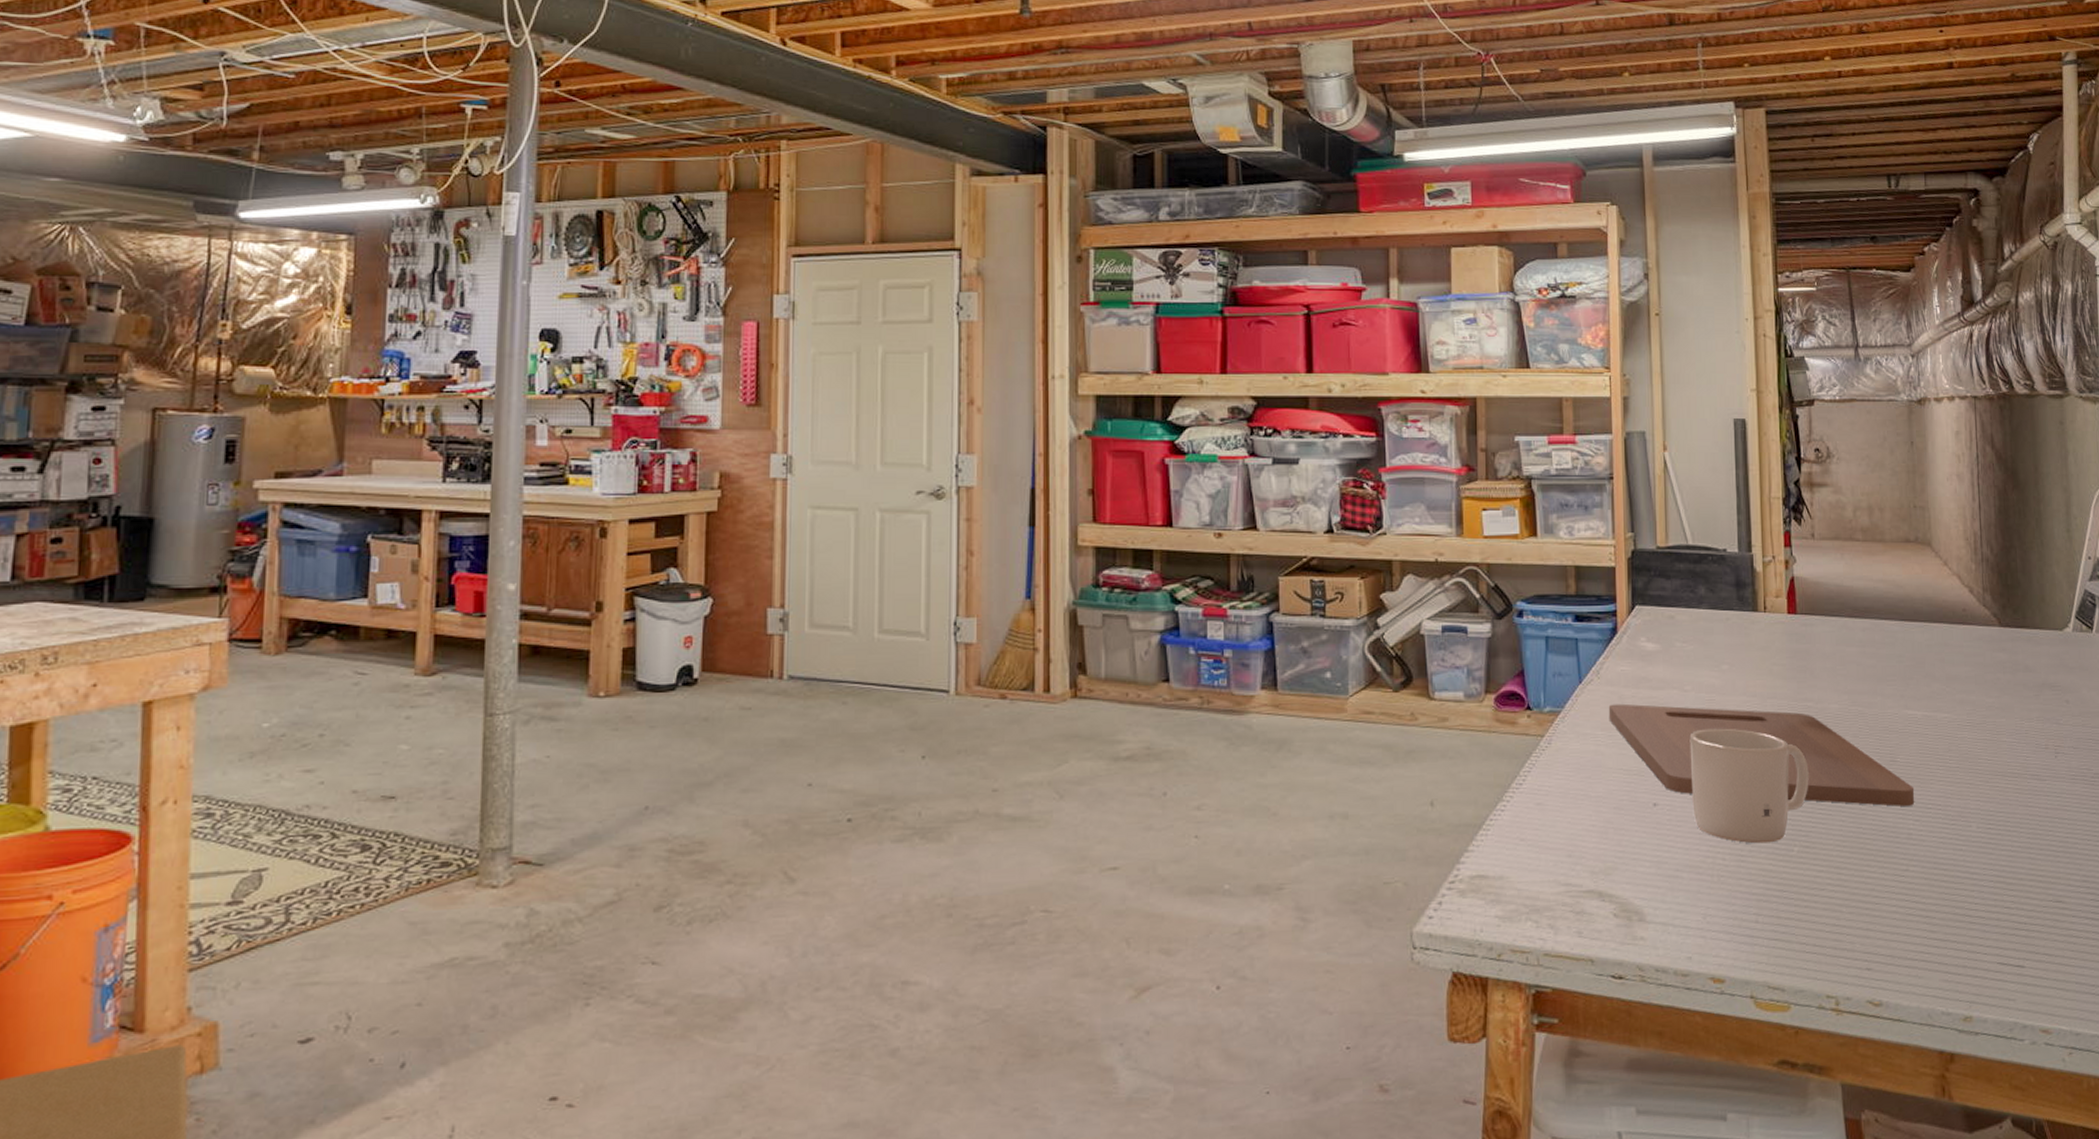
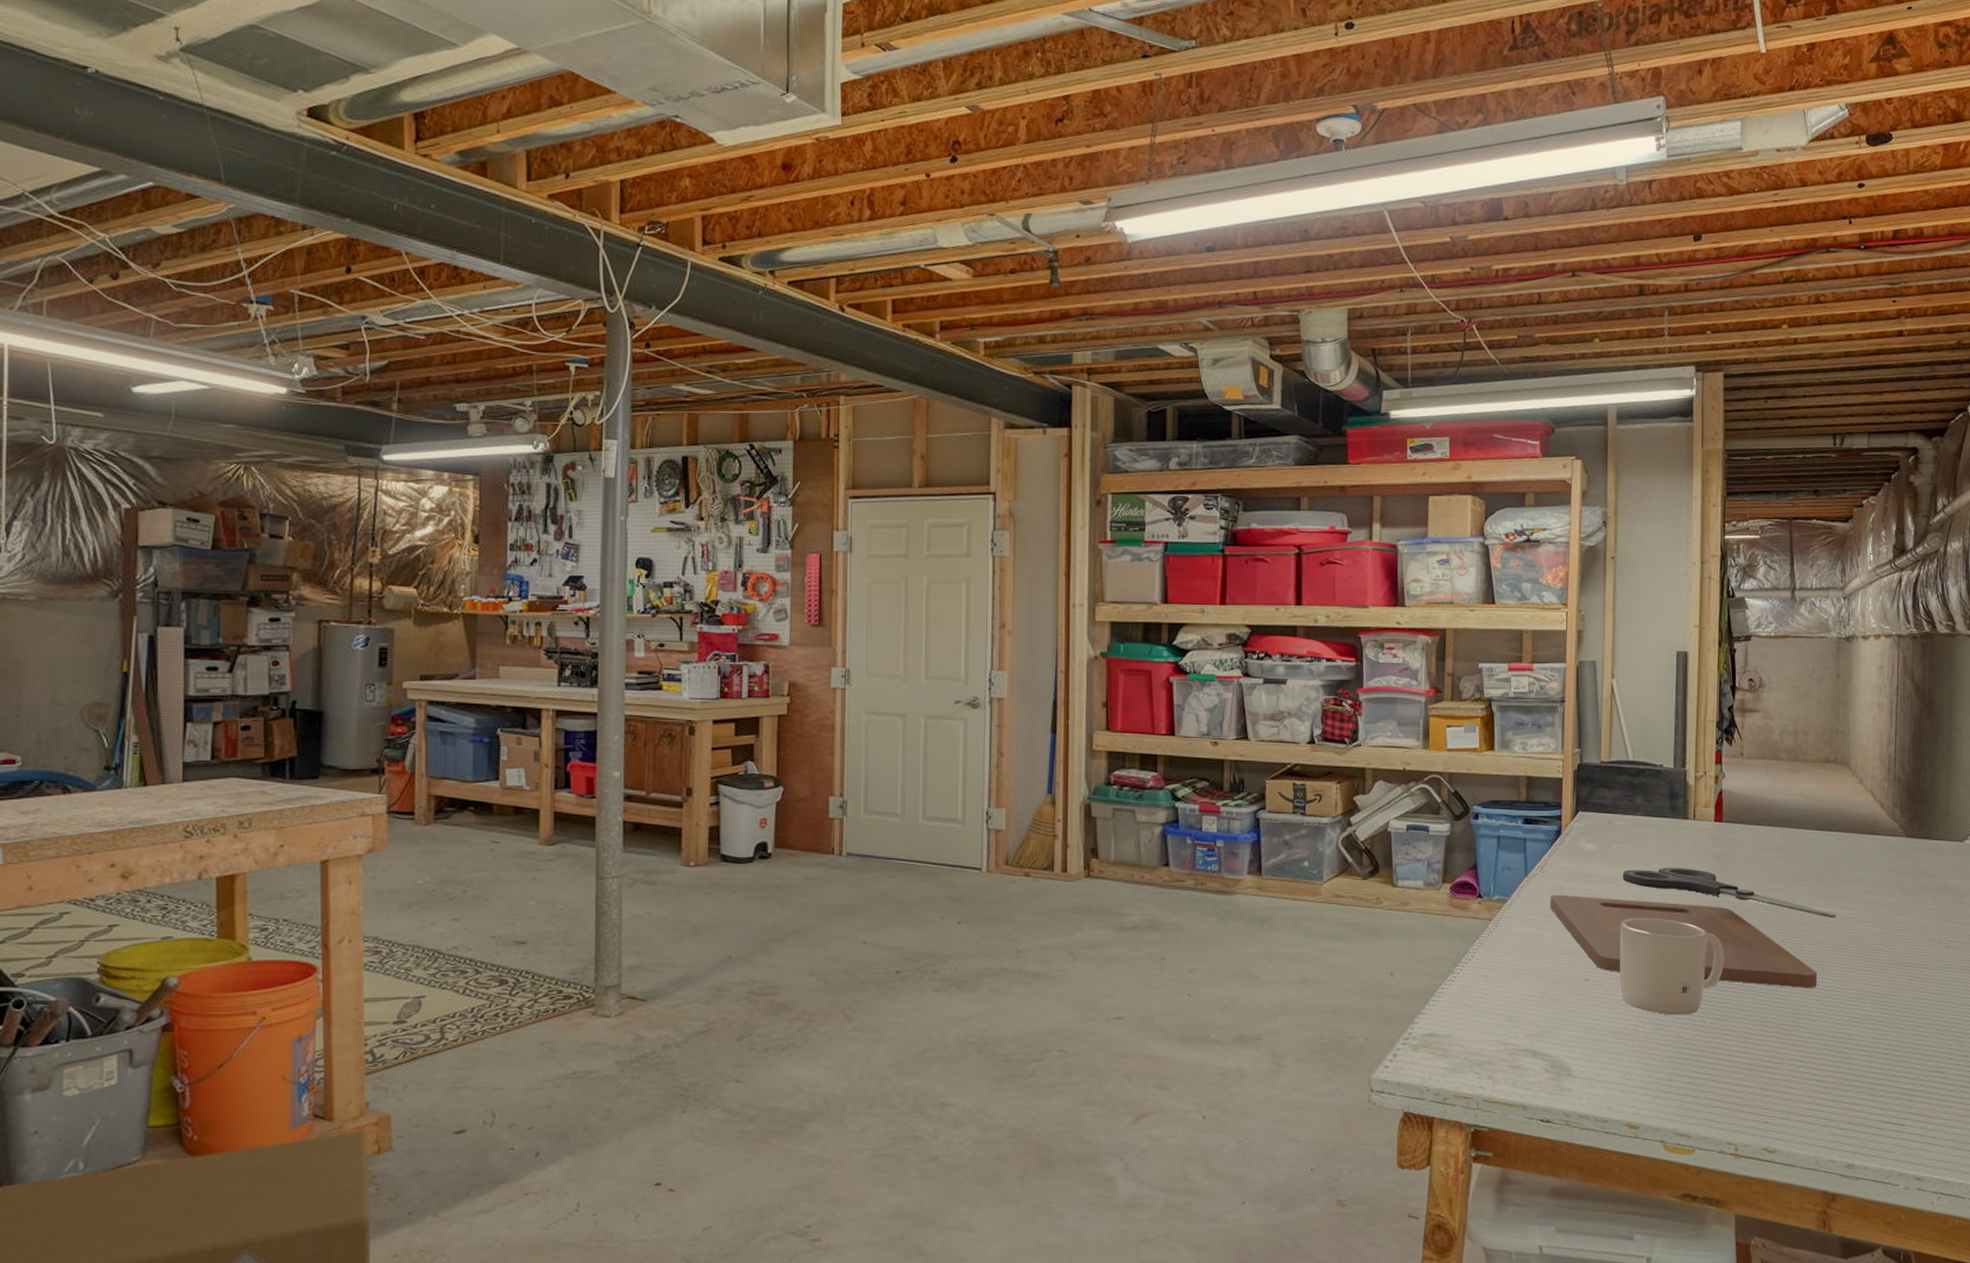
scissors: none [1689,667,1930,724] -> present [1623,867,1836,919]

